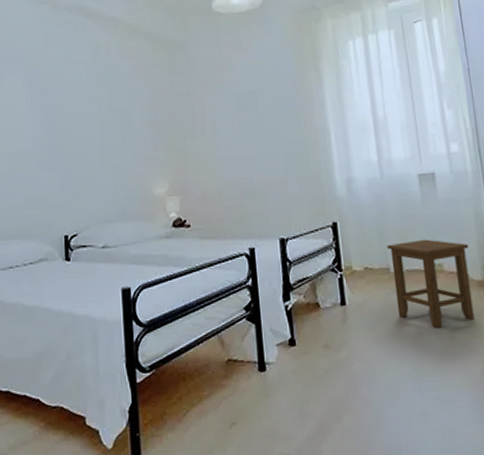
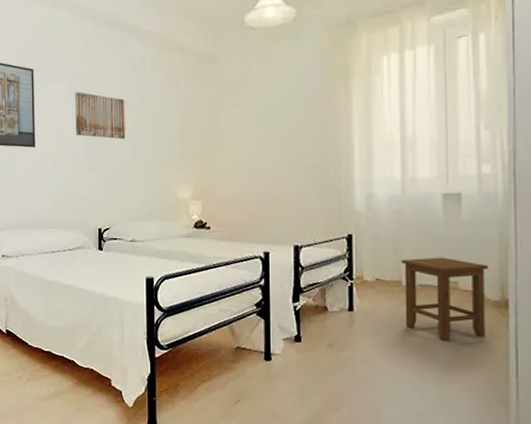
wall art: none [33,82,92,133] -> present [75,92,126,139]

